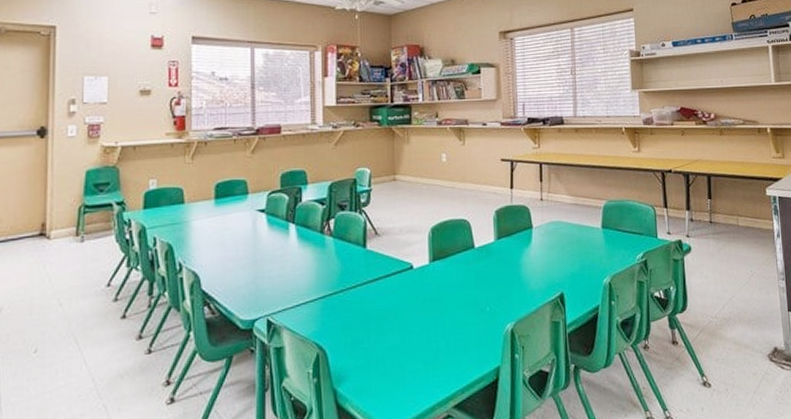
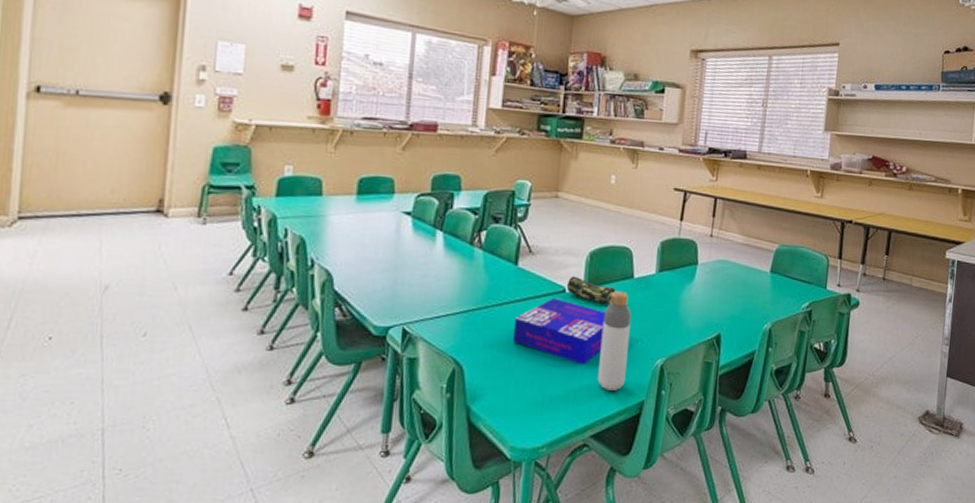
board game: none [368,274,453,337] -> present [512,297,605,365]
pencil case: none [413,252,458,277] -> present [566,276,615,305]
bottle: none [451,261,479,360] -> present [597,291,632,390]

